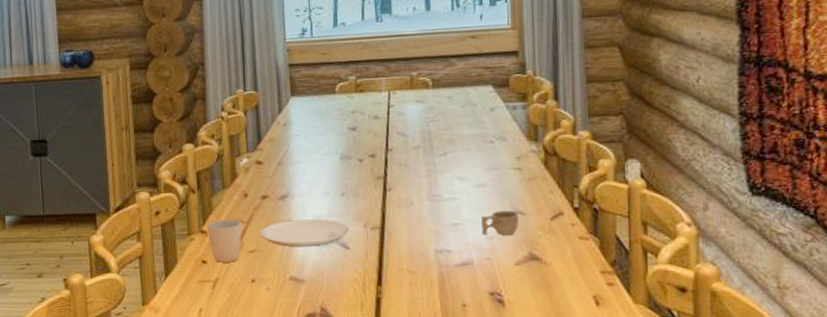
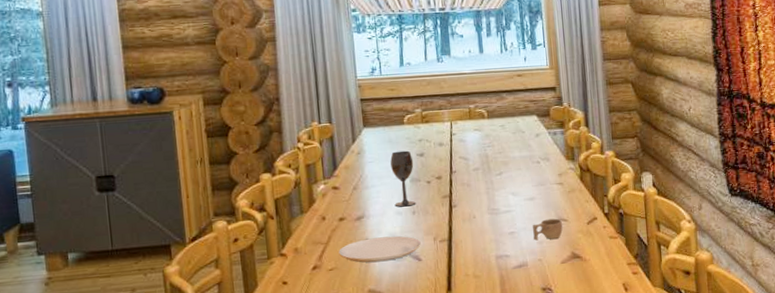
cup: present [207,220,242,263] -> none [287,241,321,283]
wine glass: none [319,123,346,187] -> present [390,150,416,207]

